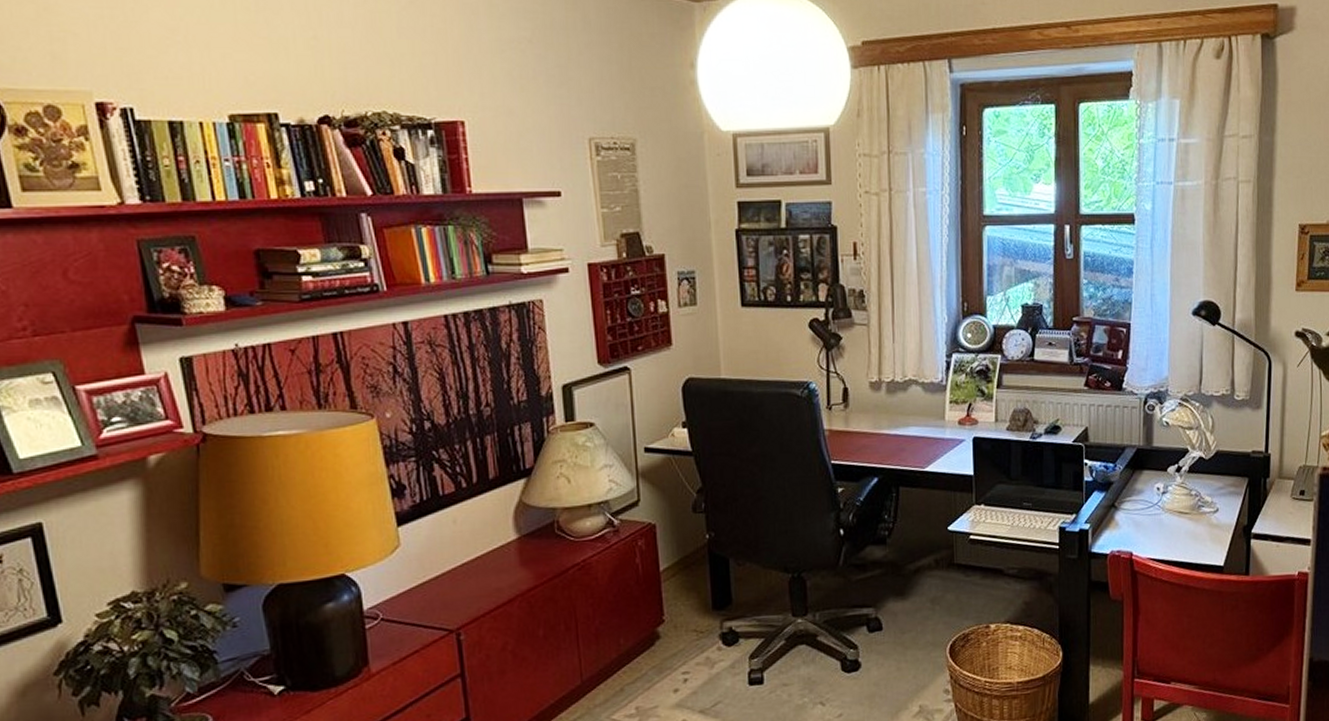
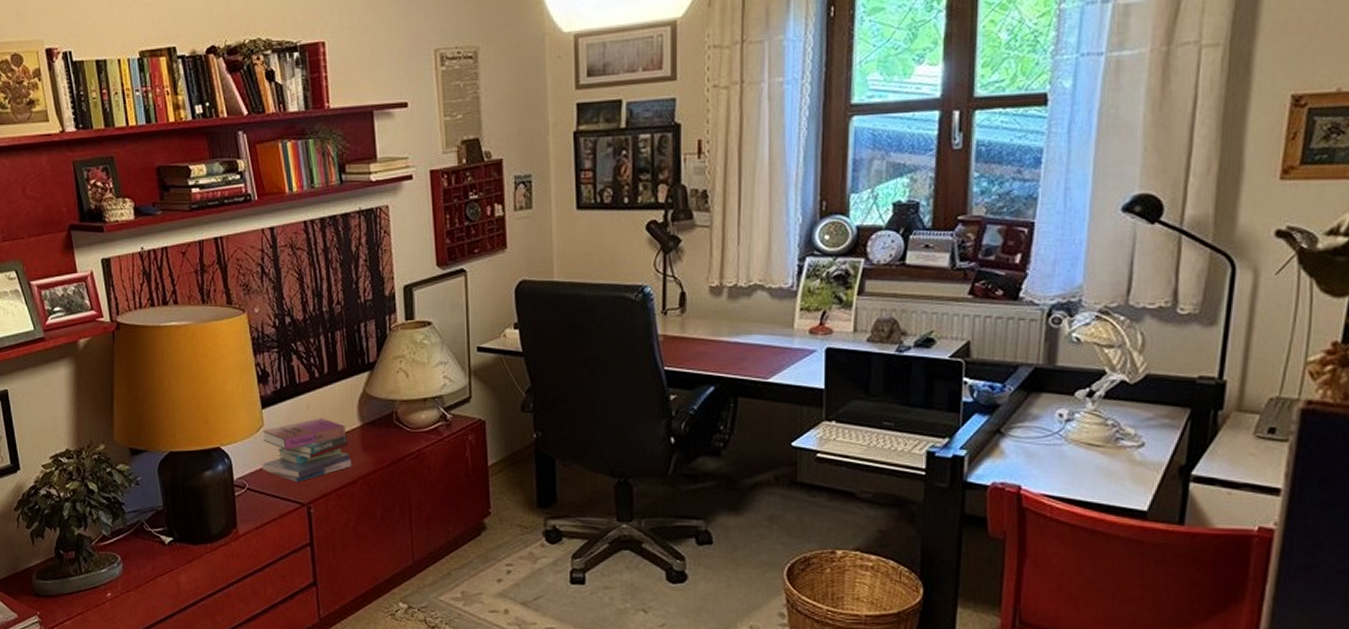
books: none [398,532,508,607] -> present [262,418,352,482]

